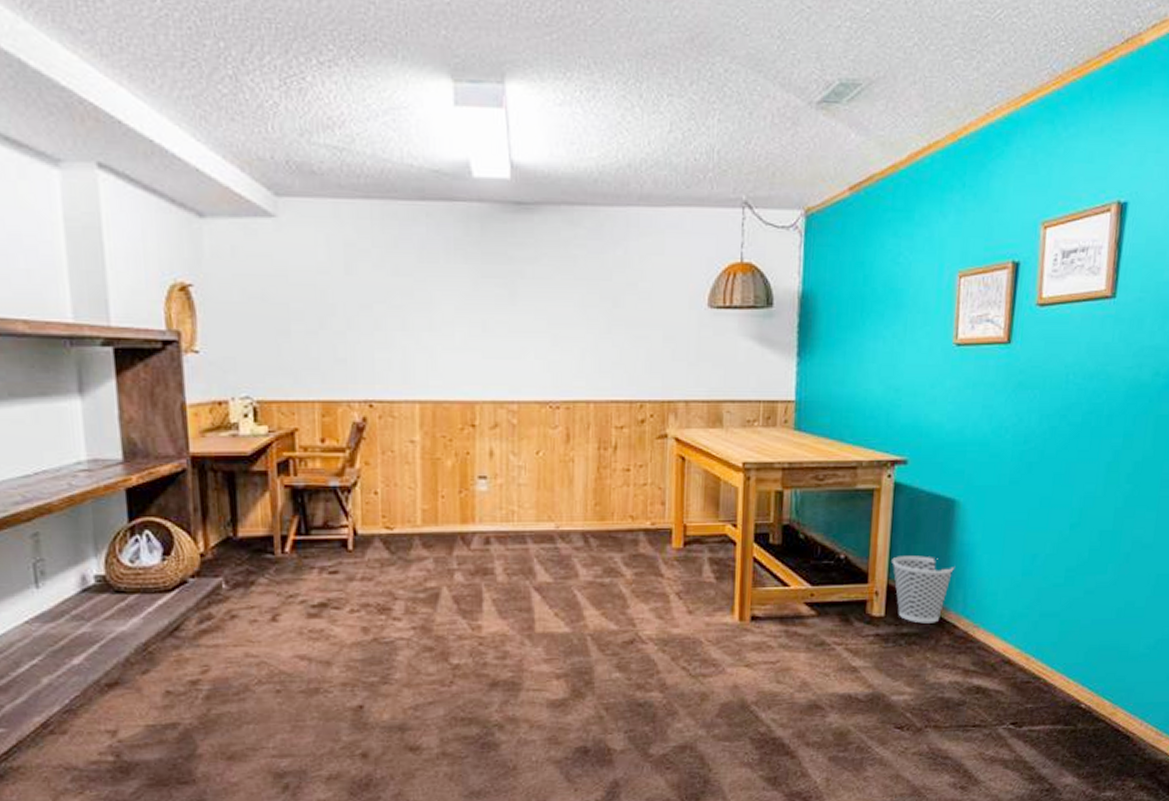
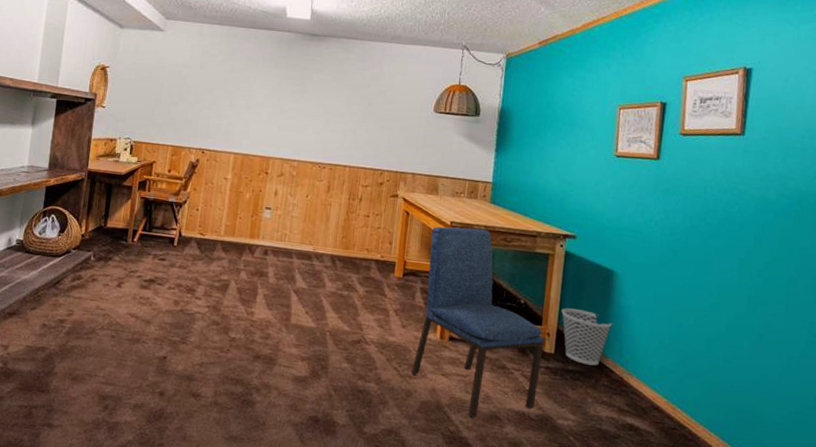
dining chair: none [706,467,872,712] -> present [411,226,545,418]

